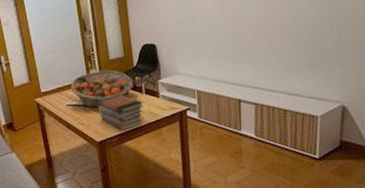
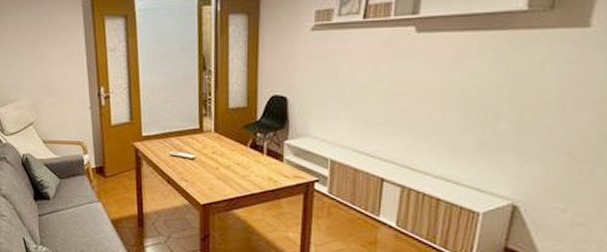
fruit basket: present [71,69,134,108] -> none [179,119,254,164]
book stack: present [97,94,144,131] -> none [207,151,264,195]

